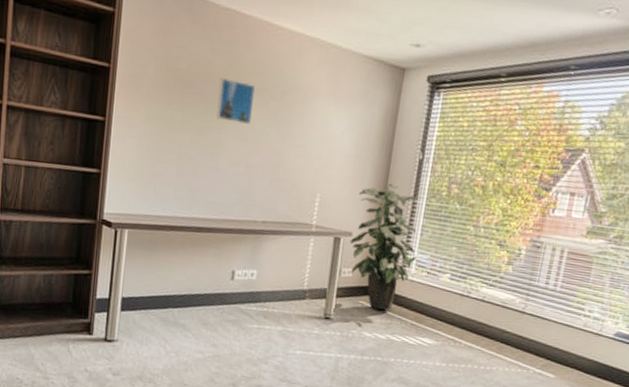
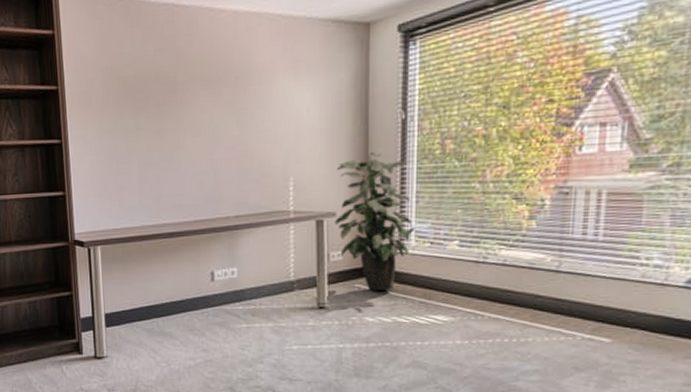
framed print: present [216,78,256,124] -> none [167,75,207,120]

